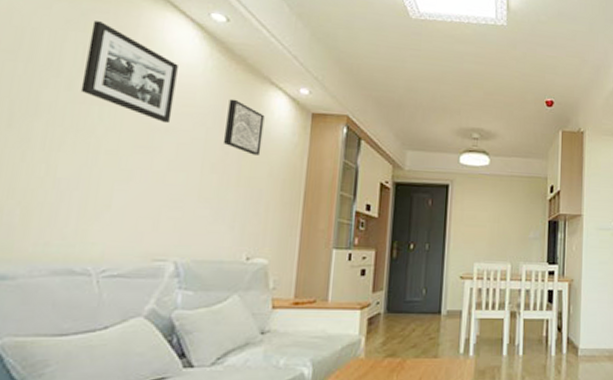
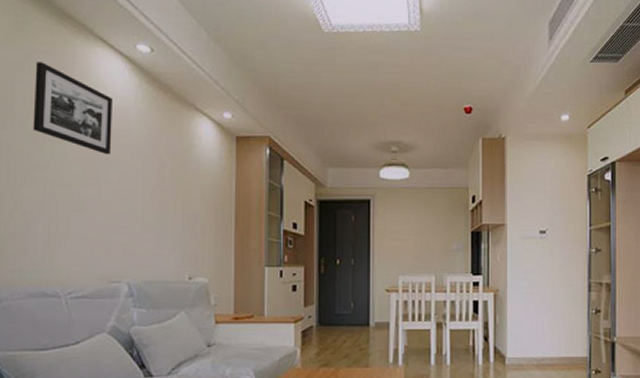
wall art: present [223,99,265,155] -> none [158,127,193,181]

